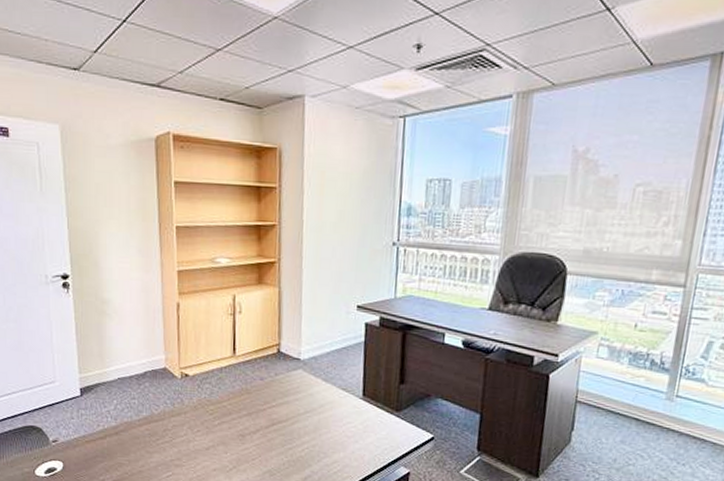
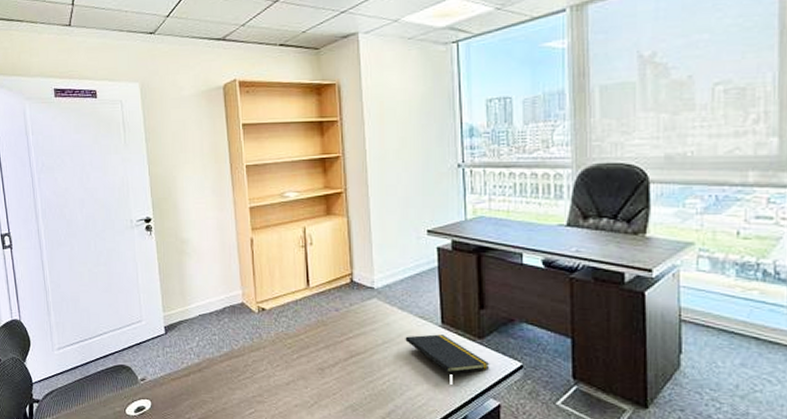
notepad: none [326,406,405,444] -> present [405,334,490,374]

